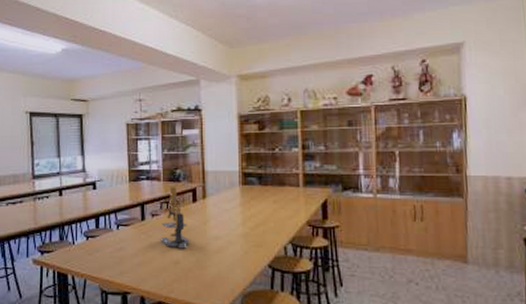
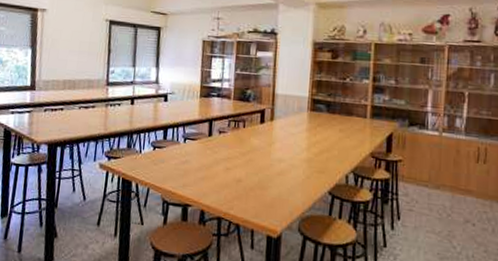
microscope: present [160,187,189,249] -> none [225,106,253,168]

